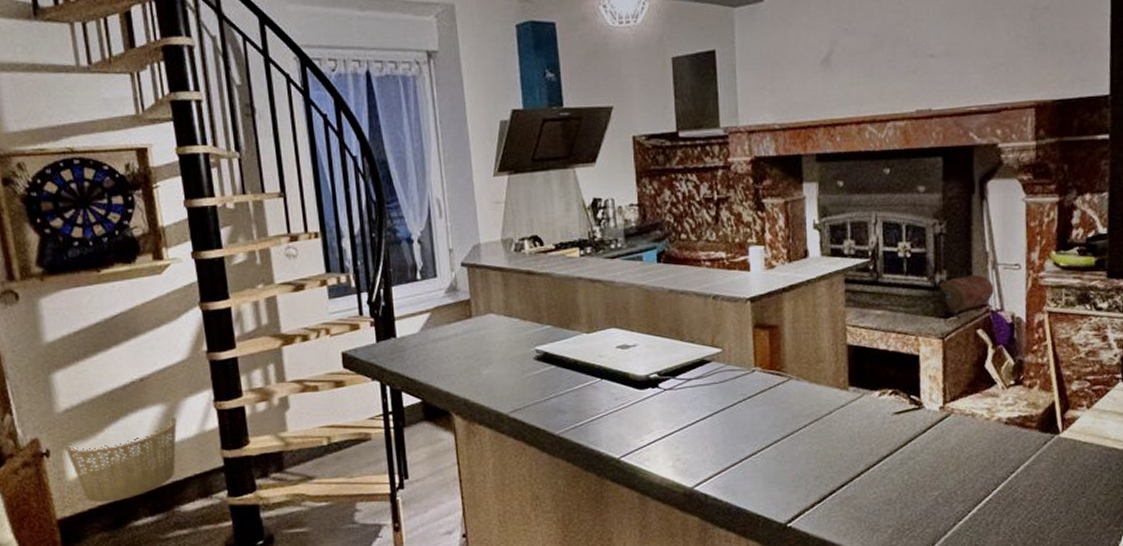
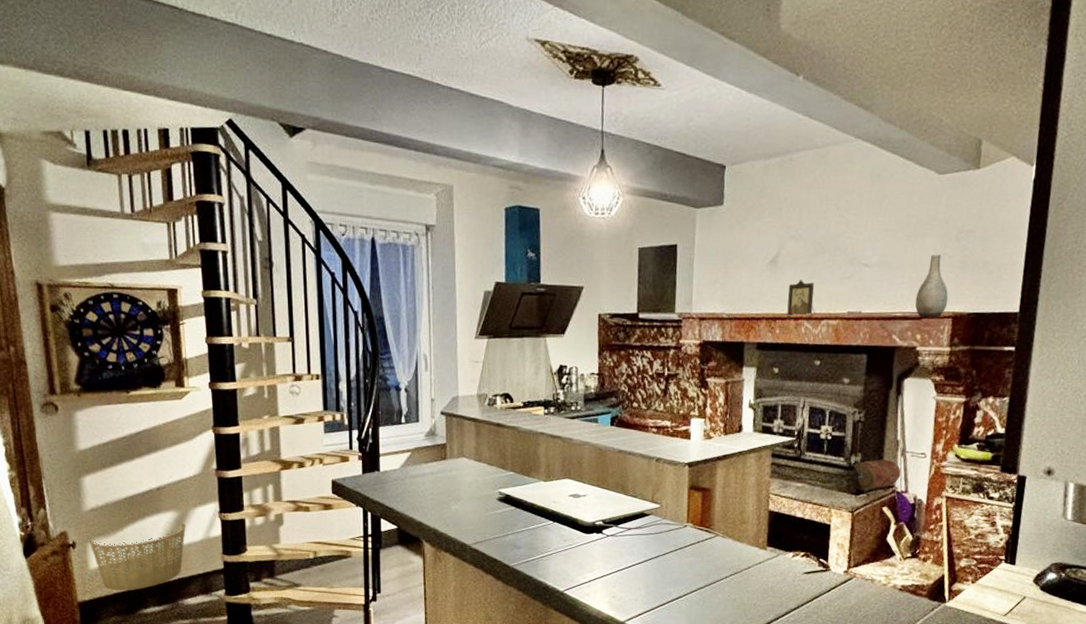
photo frame: none [846,78,880,125] -> present [786,280,816,320]
vase: none [991,37,1029,111] -> present [915,255,949,319]

